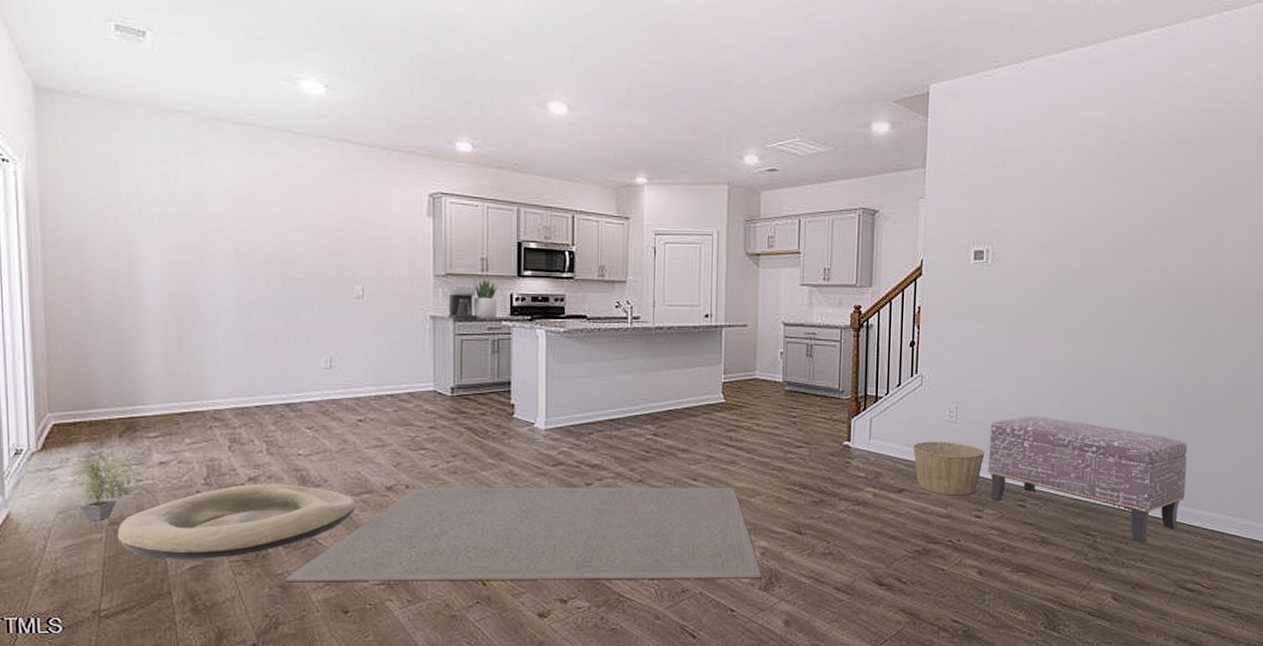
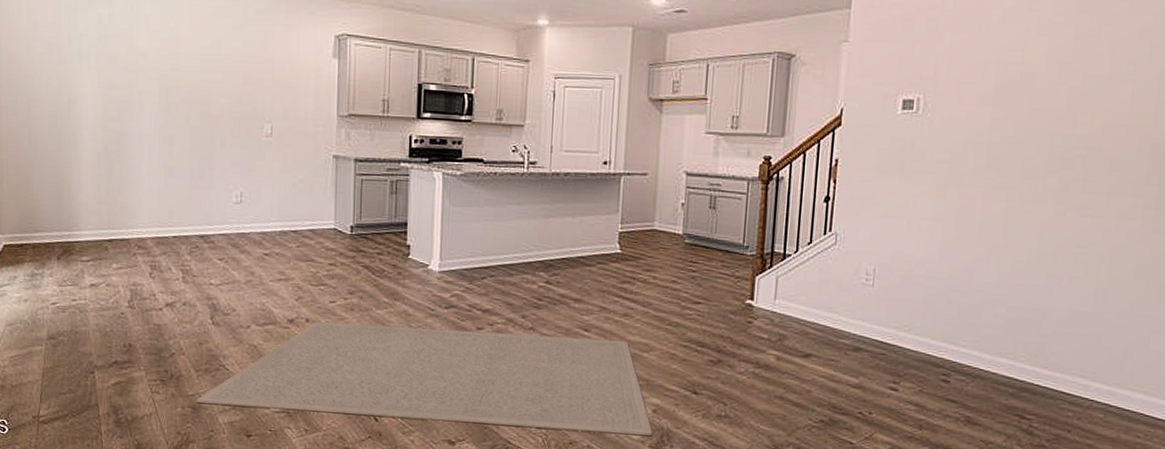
potted plant: present [66,450,142,521] -> none [14,270,76,335]
dog bed: present [117,483,356,559] -> none [54,309,261,377]
coffee maker: present [448,286,478,320] -> none [350,127,378,161]
planter: present [474,279,498,320] -> none [374,120,397,161]
basket: present [913,441,985,496] -> none [822,304,905,366]
ottoman: present [988,417,1187,542] -> none [907,283,1151,431]

